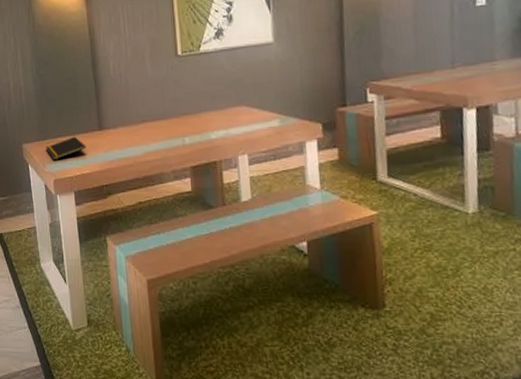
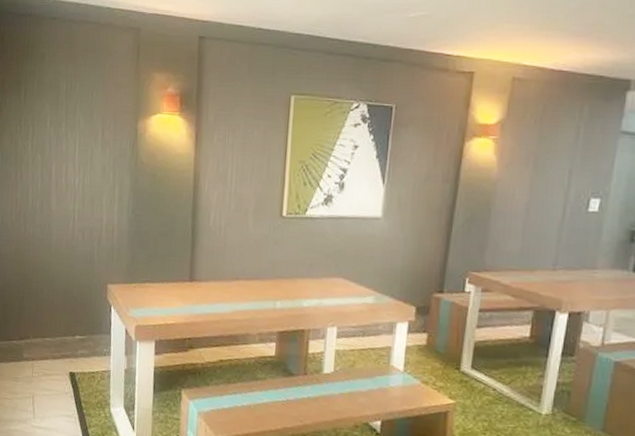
notepad: present [45,136,86,160] -> none [131,284,174,305]

